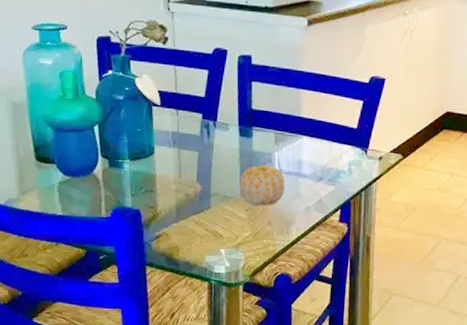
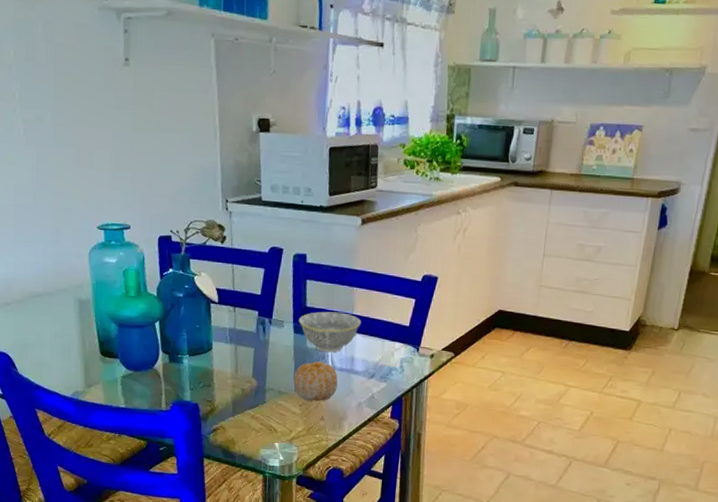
bowl: none [244,114,308,156] -> present [299,311,361,353]

